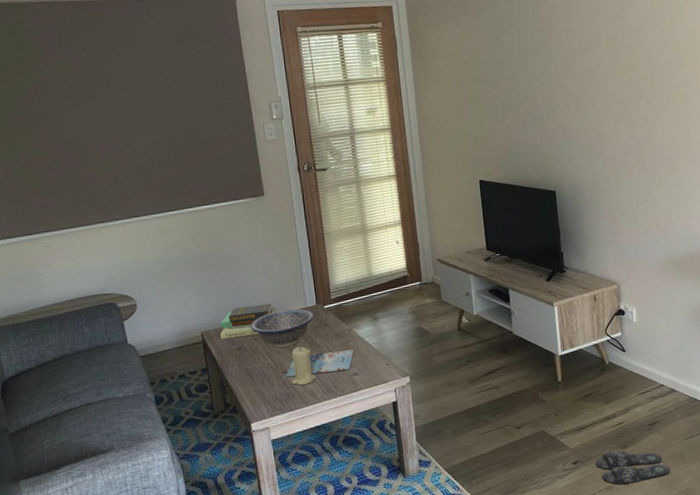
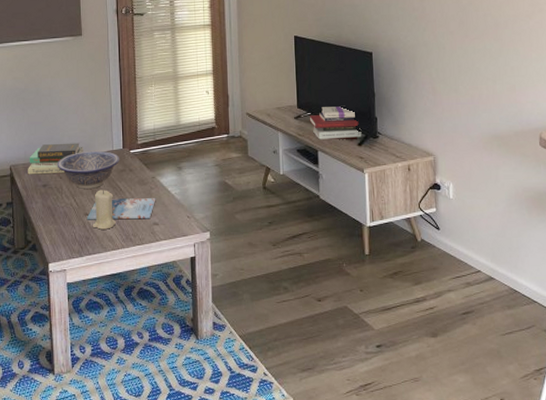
books: none [498,245,550,279] -> present [309,107,362,140]
slippers: present [595,450,670,485] -> none [401,338,485,378]

